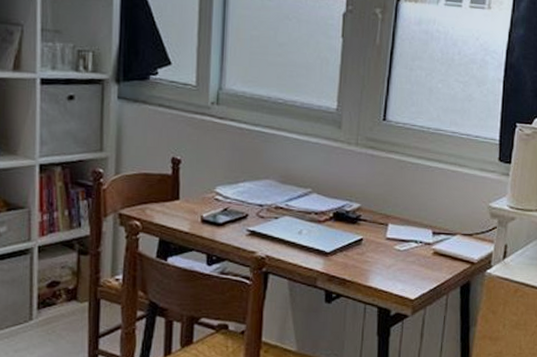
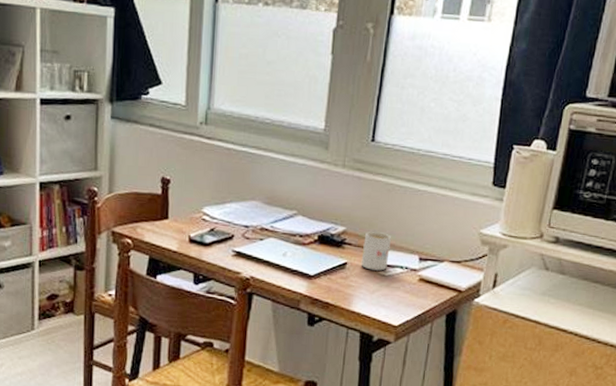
mug: none [376,208,405,246] -> present [361,232,391,271]

